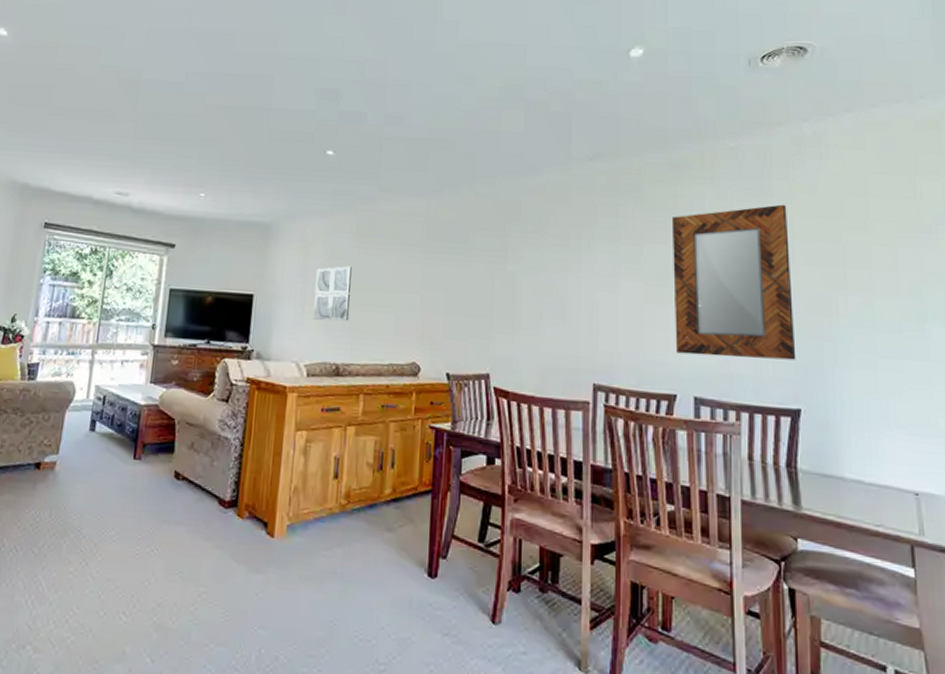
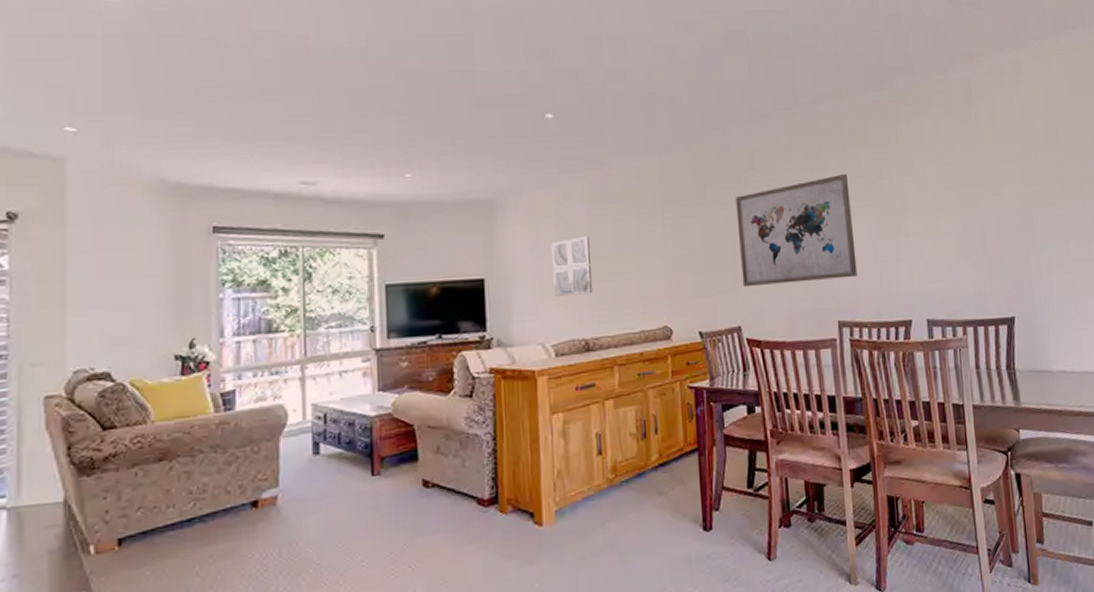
wall art: none [496,233,620,341] -> present [735,173,858,288]
home mirror: present [671,204,796,360] -> none [894,131,1008,282]

